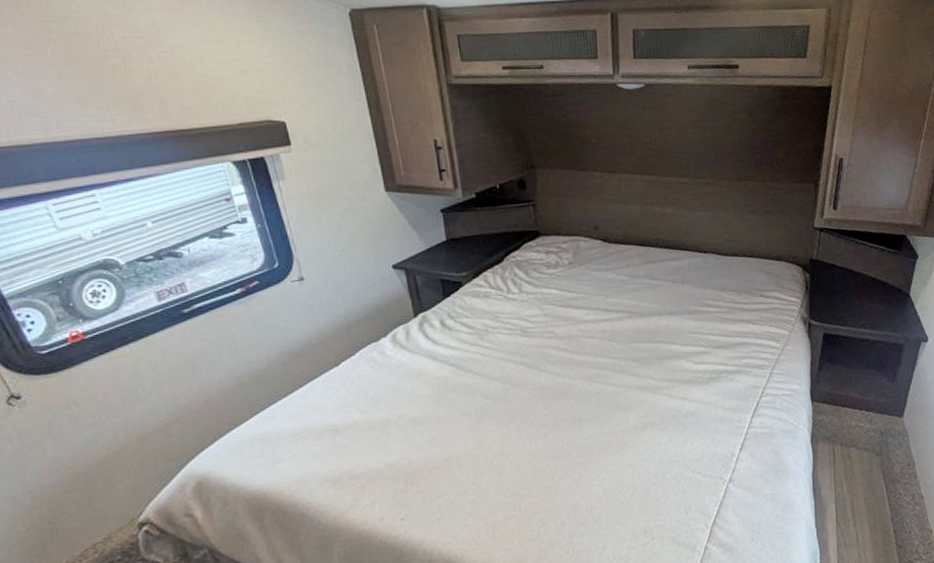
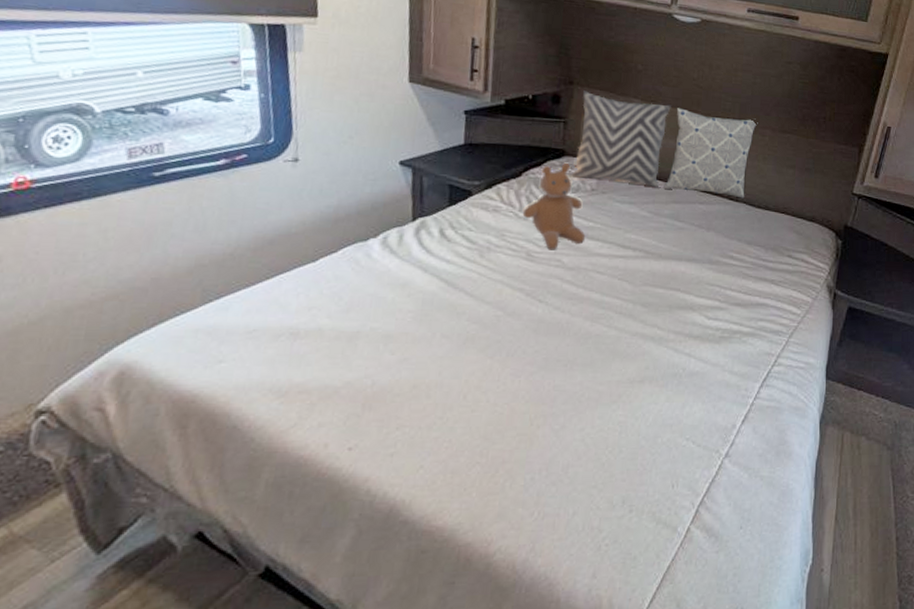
teddy bear: none [510,243,572,324] -> present [522,163,586,250]
pillow: none [546,172,631,256] -> present [571,90,671,187]
pillow: none [635,172,715,253] -> present [663,108,758,199]

